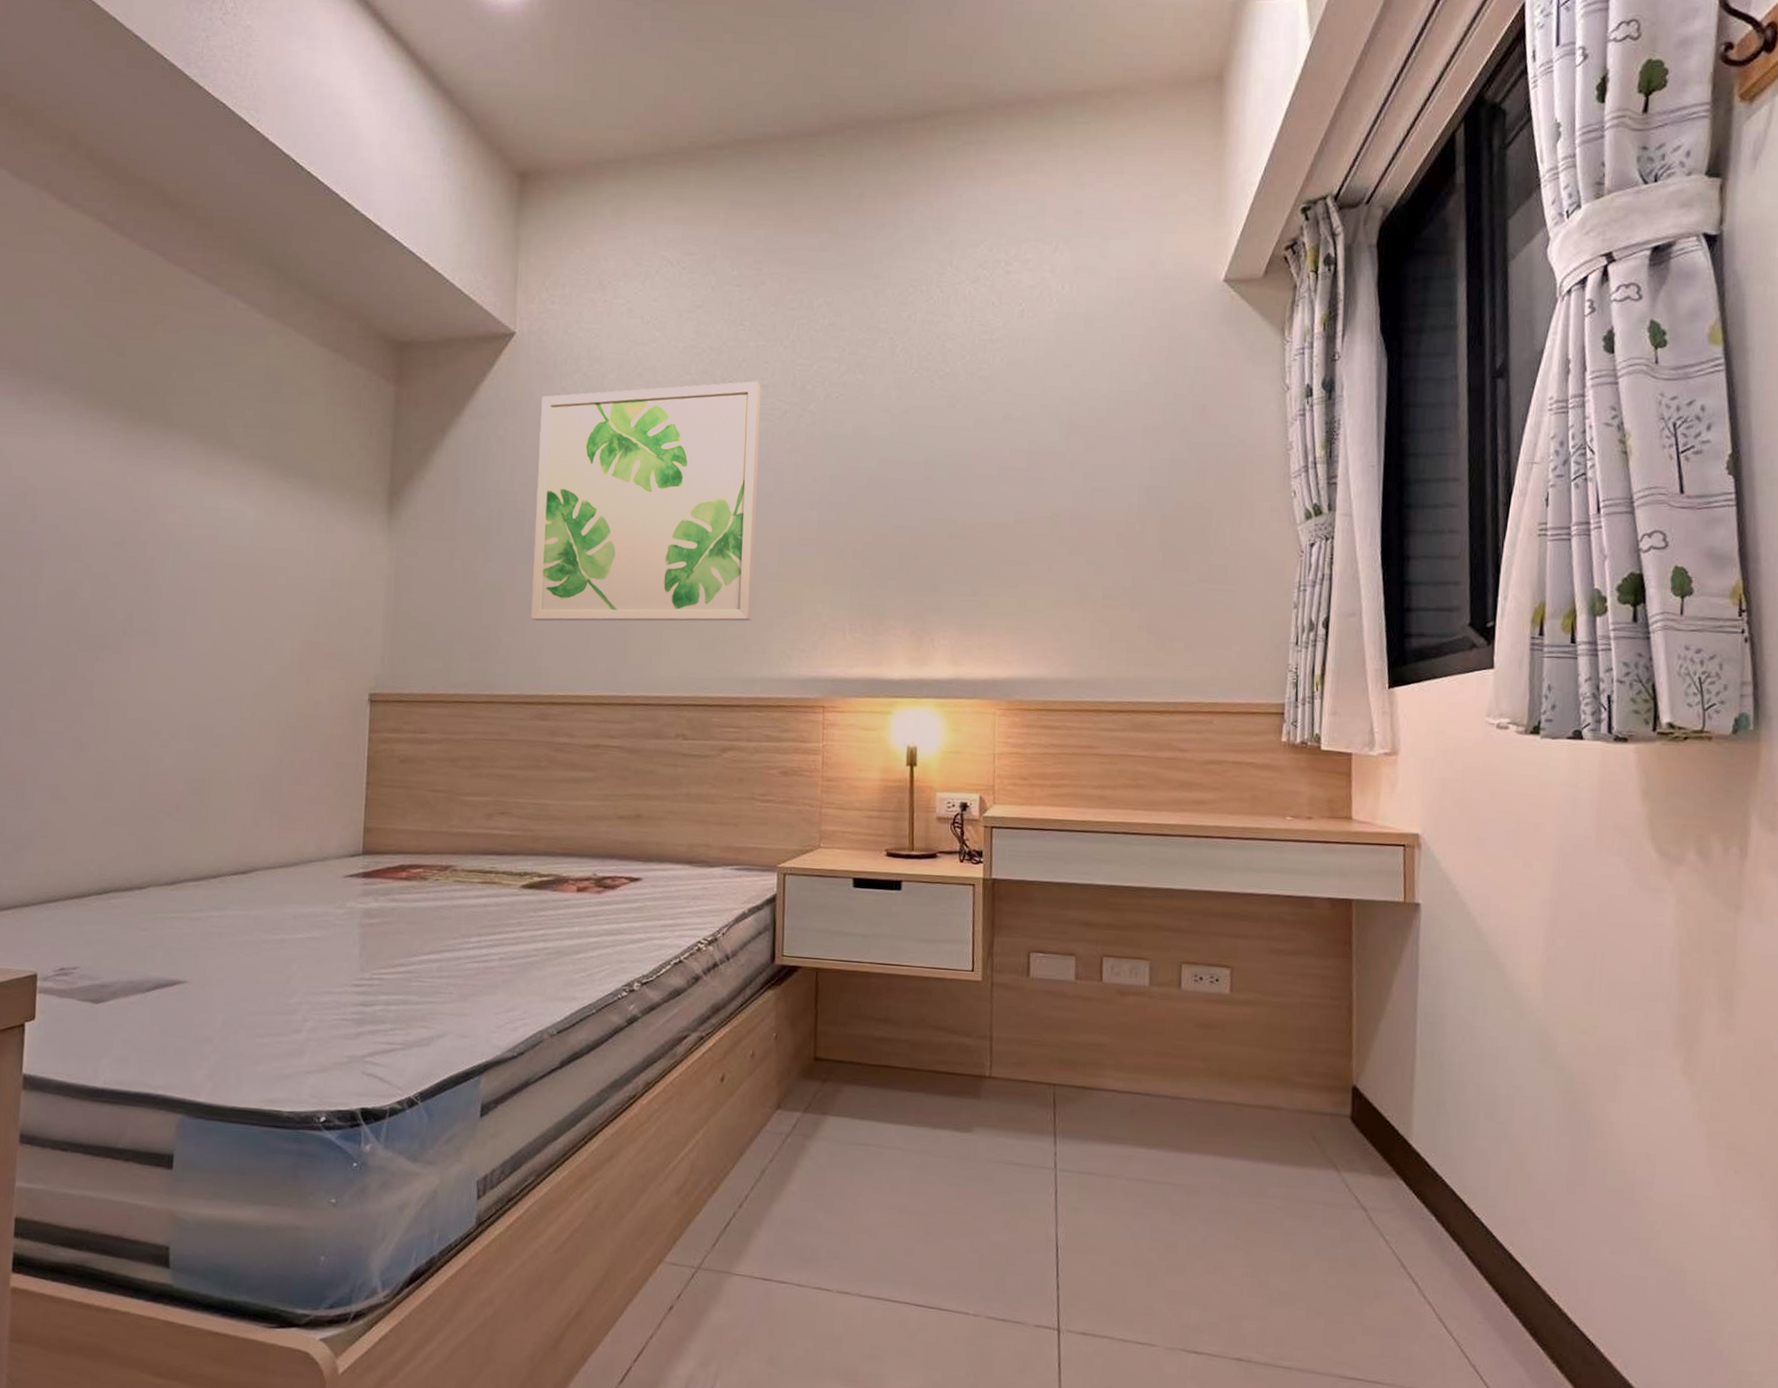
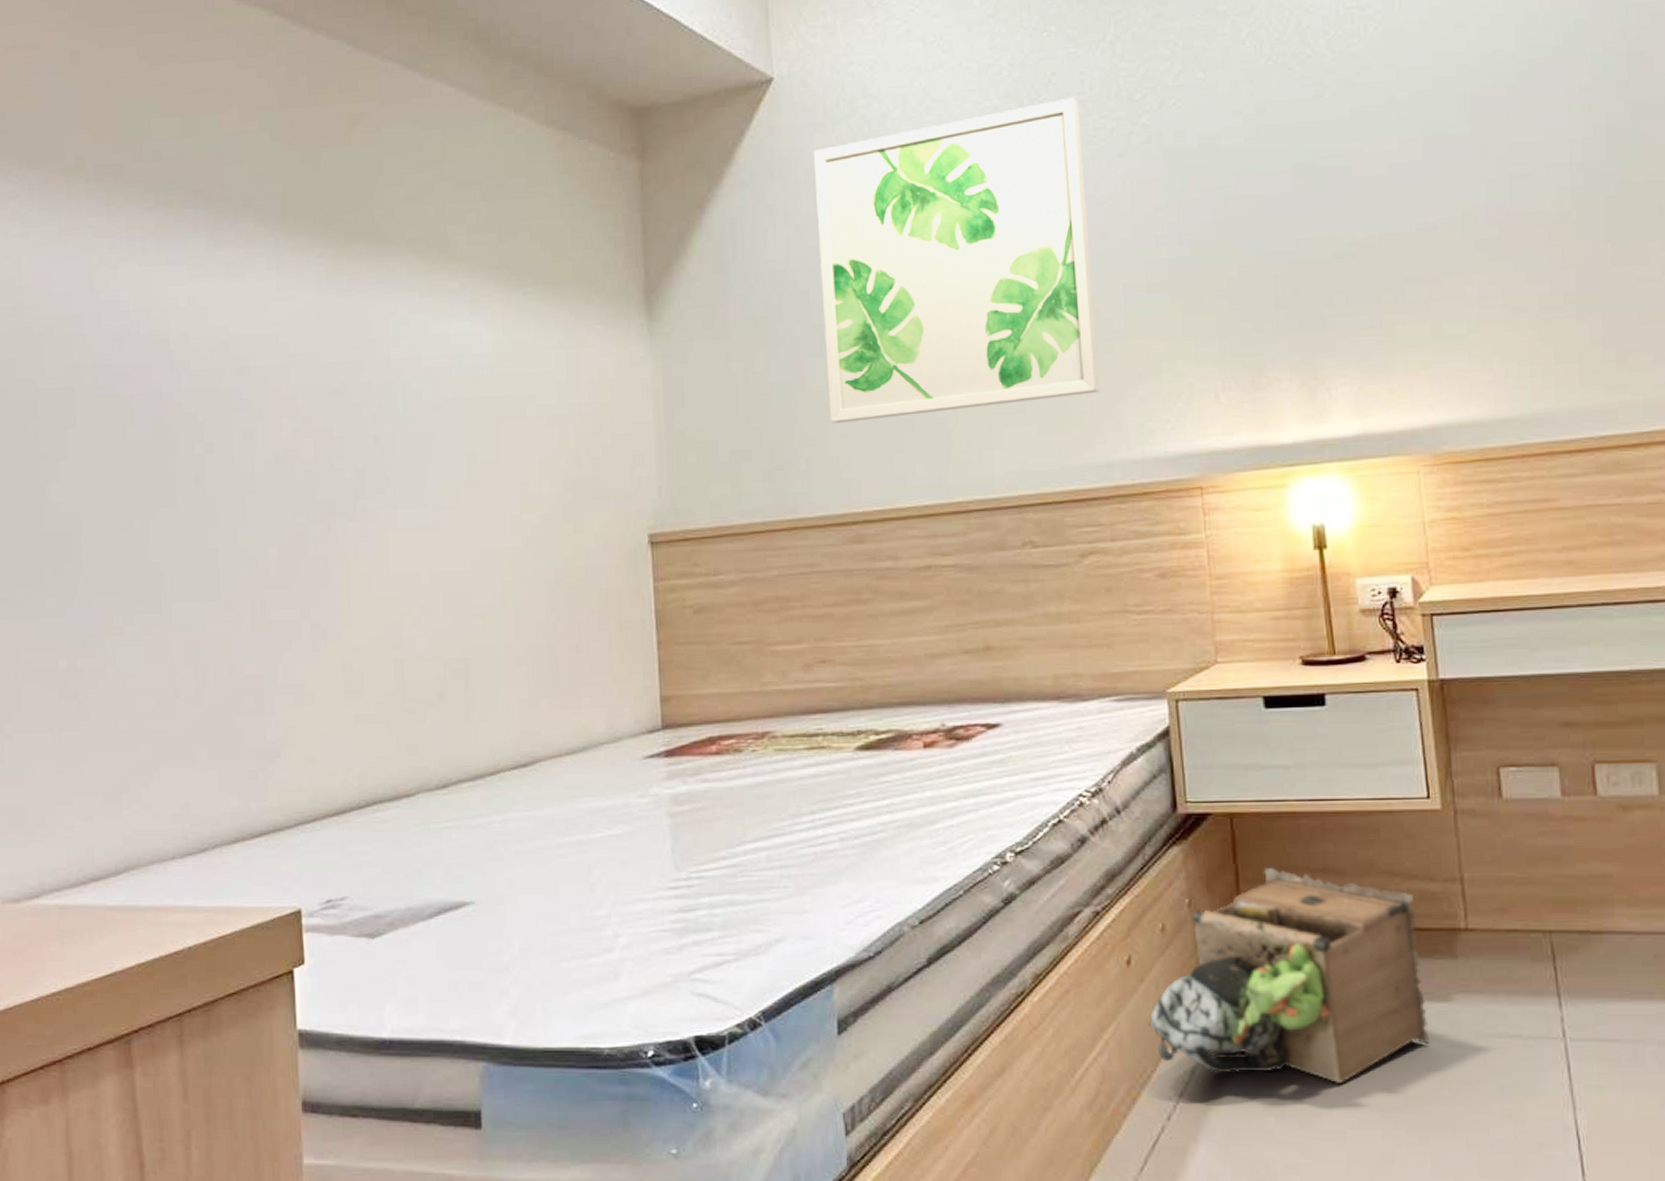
cardboard box: none [733,1014,952,1190] -> present [1149,868,1430,1084]

